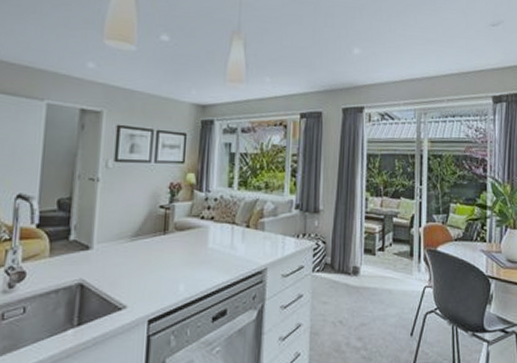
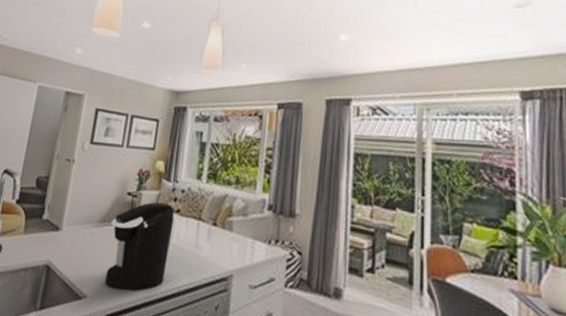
coffee maker: none [144,212,209,296] -> present [105,202,175,292]

